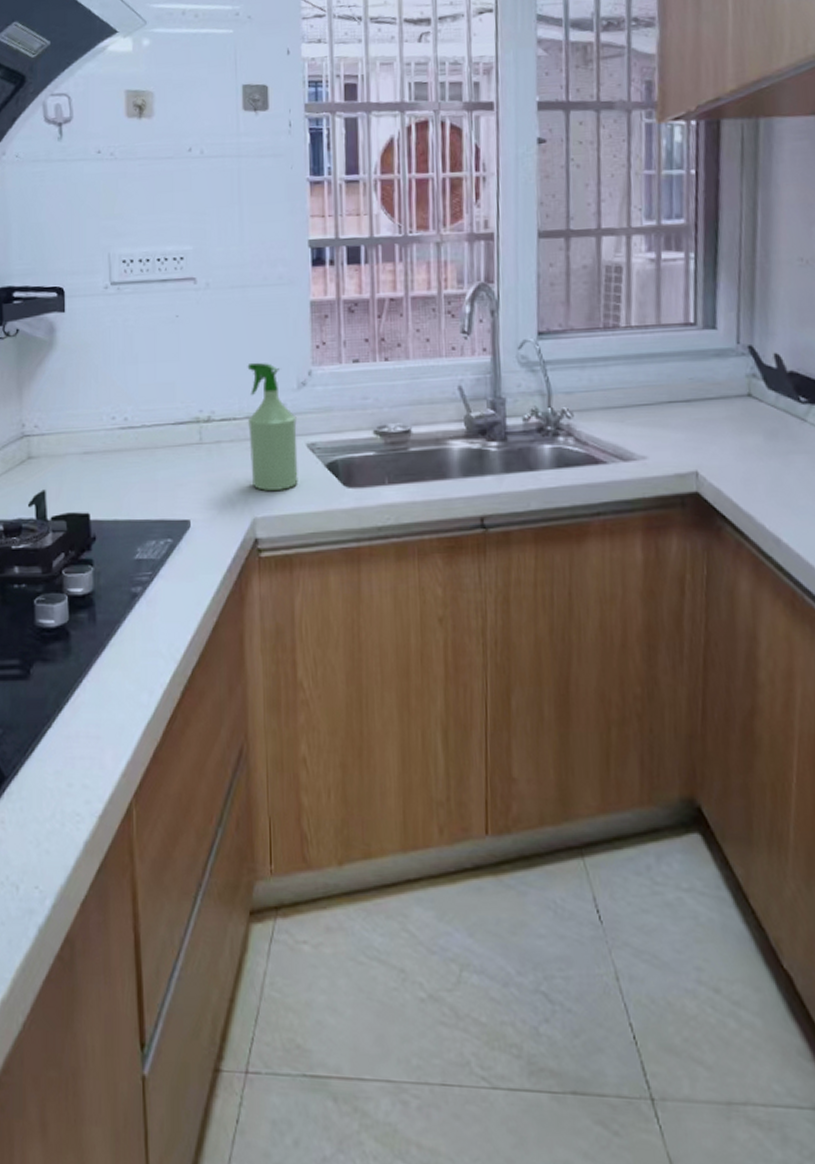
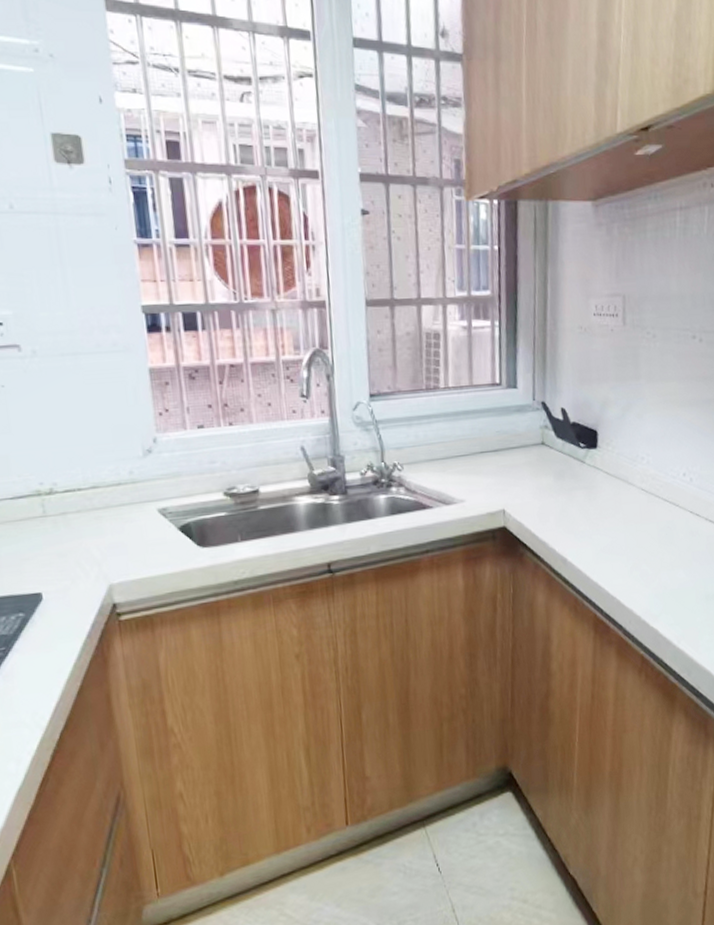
spray bottle: present [247,362,298,491] -> none [87,431,153,558]

